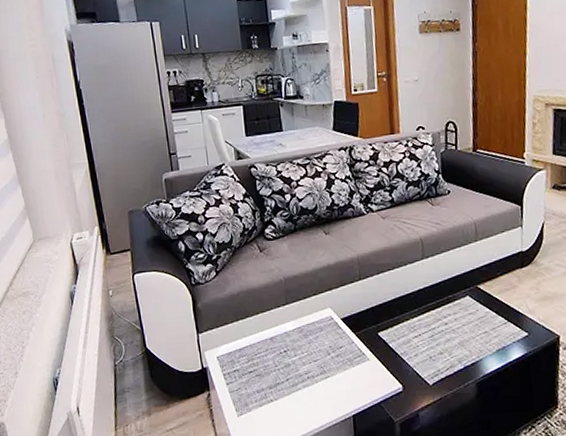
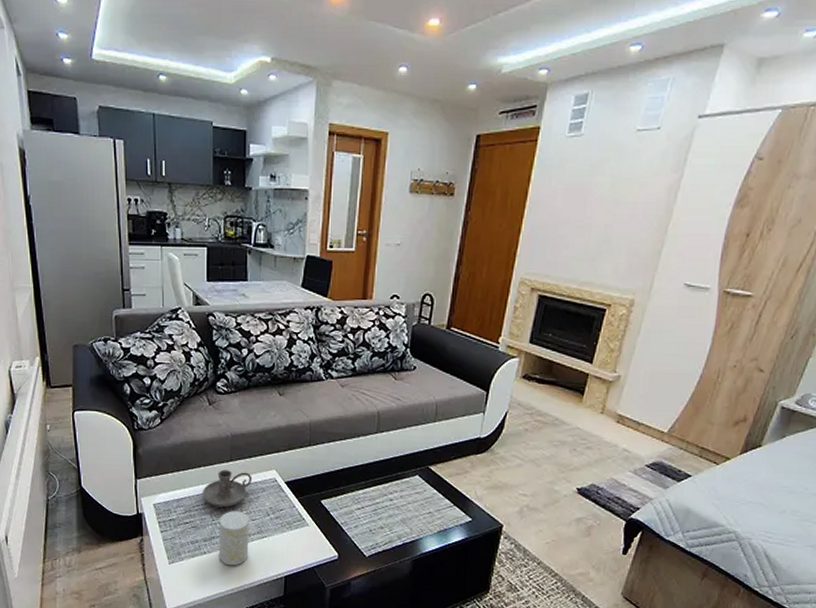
candle holder: none [263,313,309,352] -> present [203,470,252,508]
cup: none [282,353,315,411] -> present [218,511,249,566]

